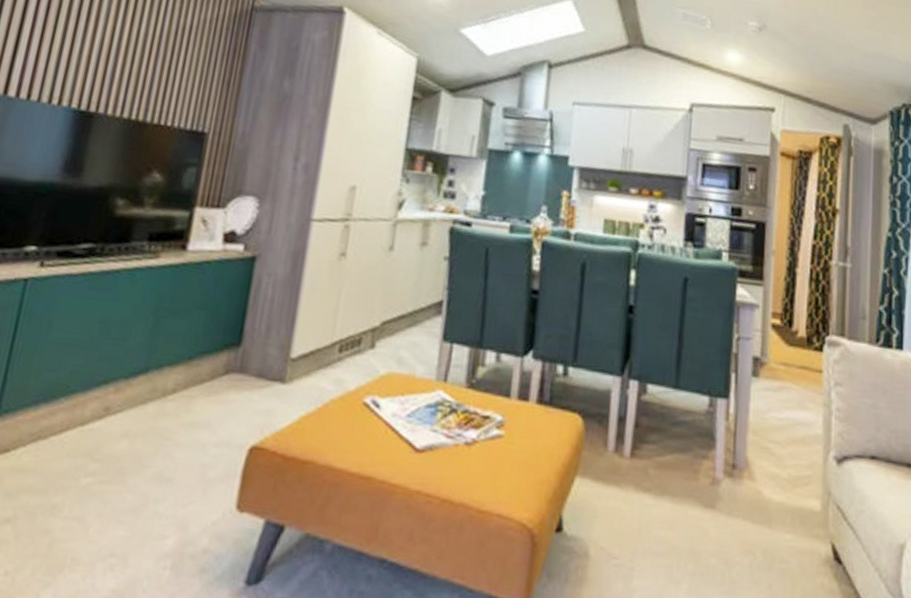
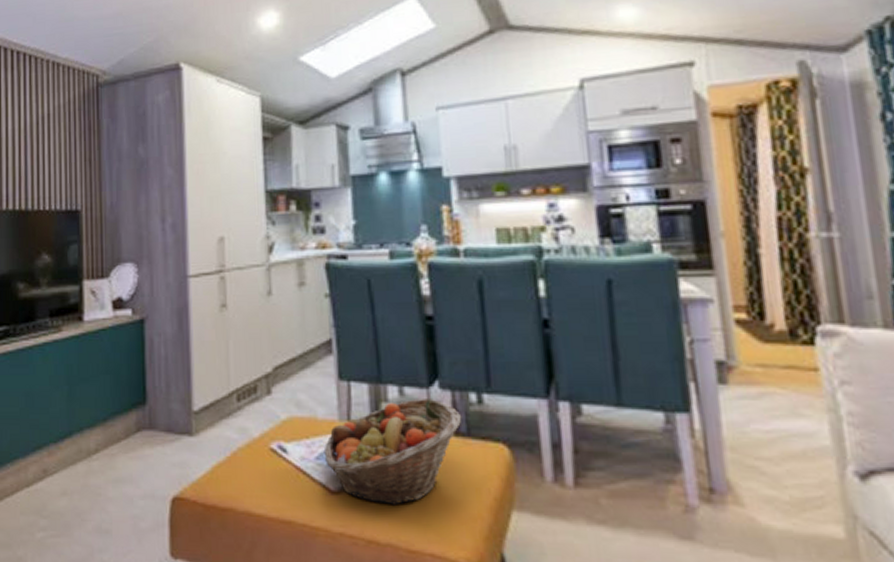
fruit basket: none [415,365,548,466] -> present [323,397,462,505]

